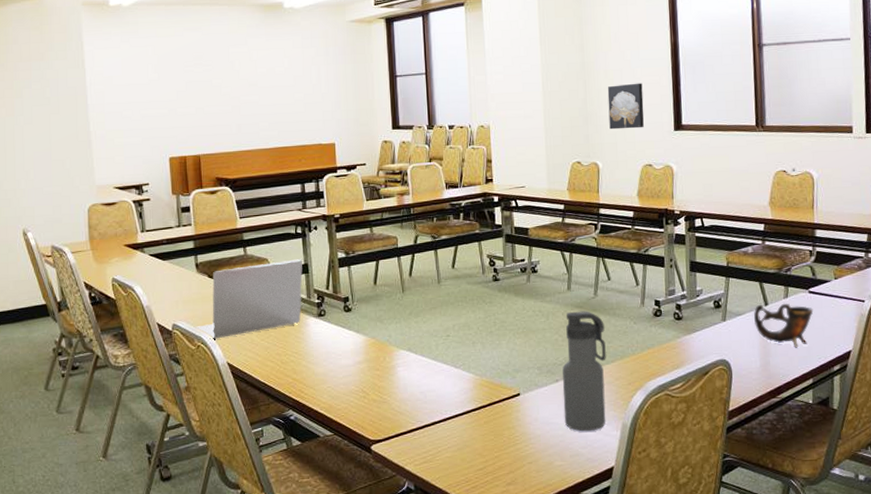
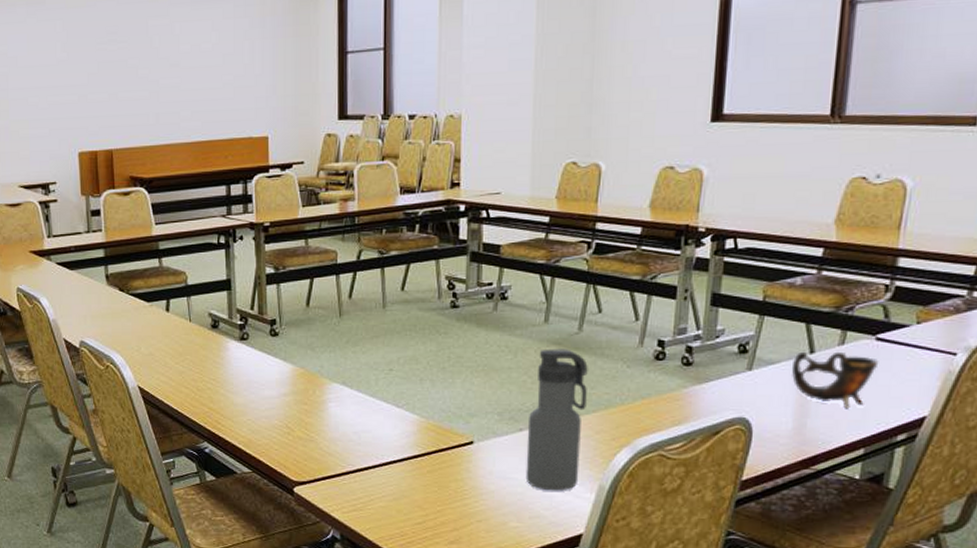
laptop: present [195,259,303,339] -> none [104,273,224,360]
wall art: present [607,83,644,130] -> none [620,57,673,121]

